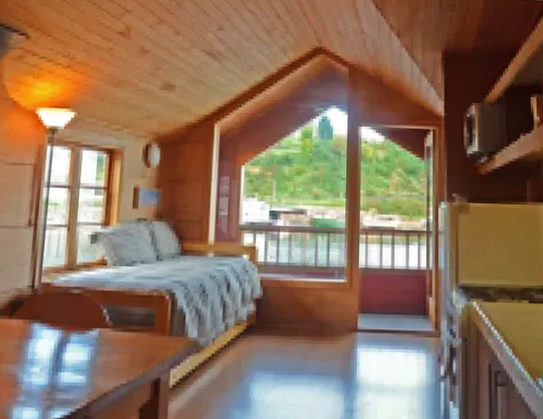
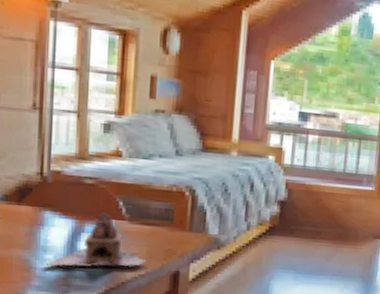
teapot: none [32,321,128,380] -> present [46,212,147,268]

